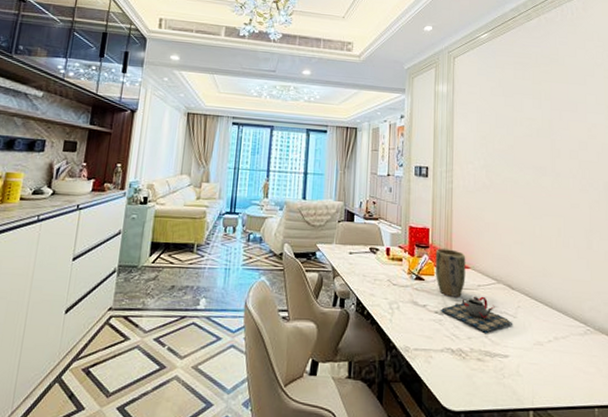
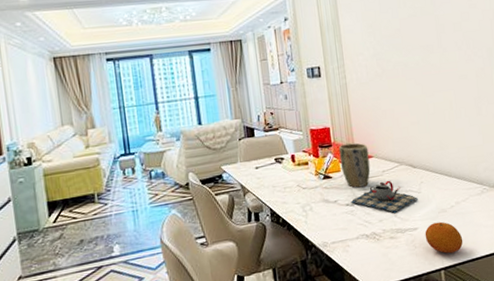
fruit: none [516,354,558,394] -> present [425,221,463,254]

